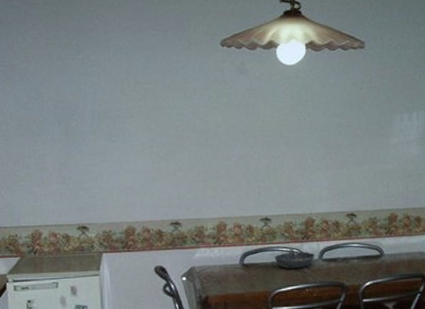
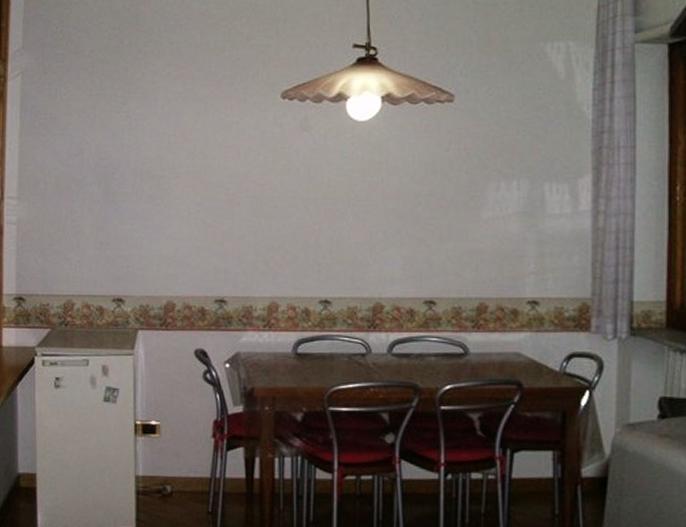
bowl: present [274,248,316,269] -> none [333,338,384,363]

